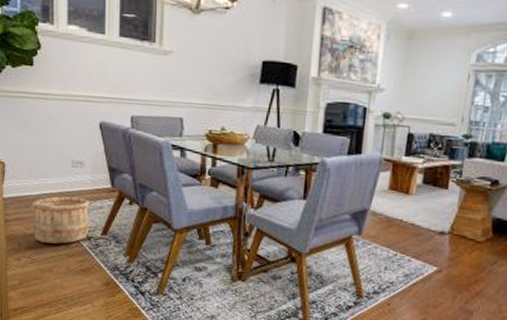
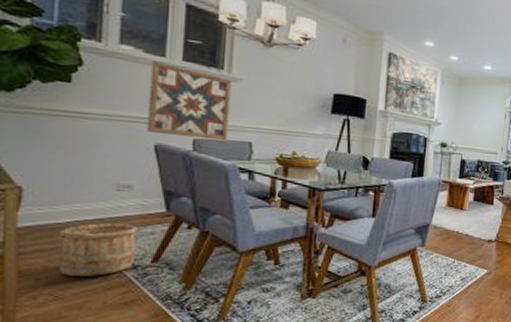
wall art: none [93,38,163,117] -> present [147,60,232,141]

